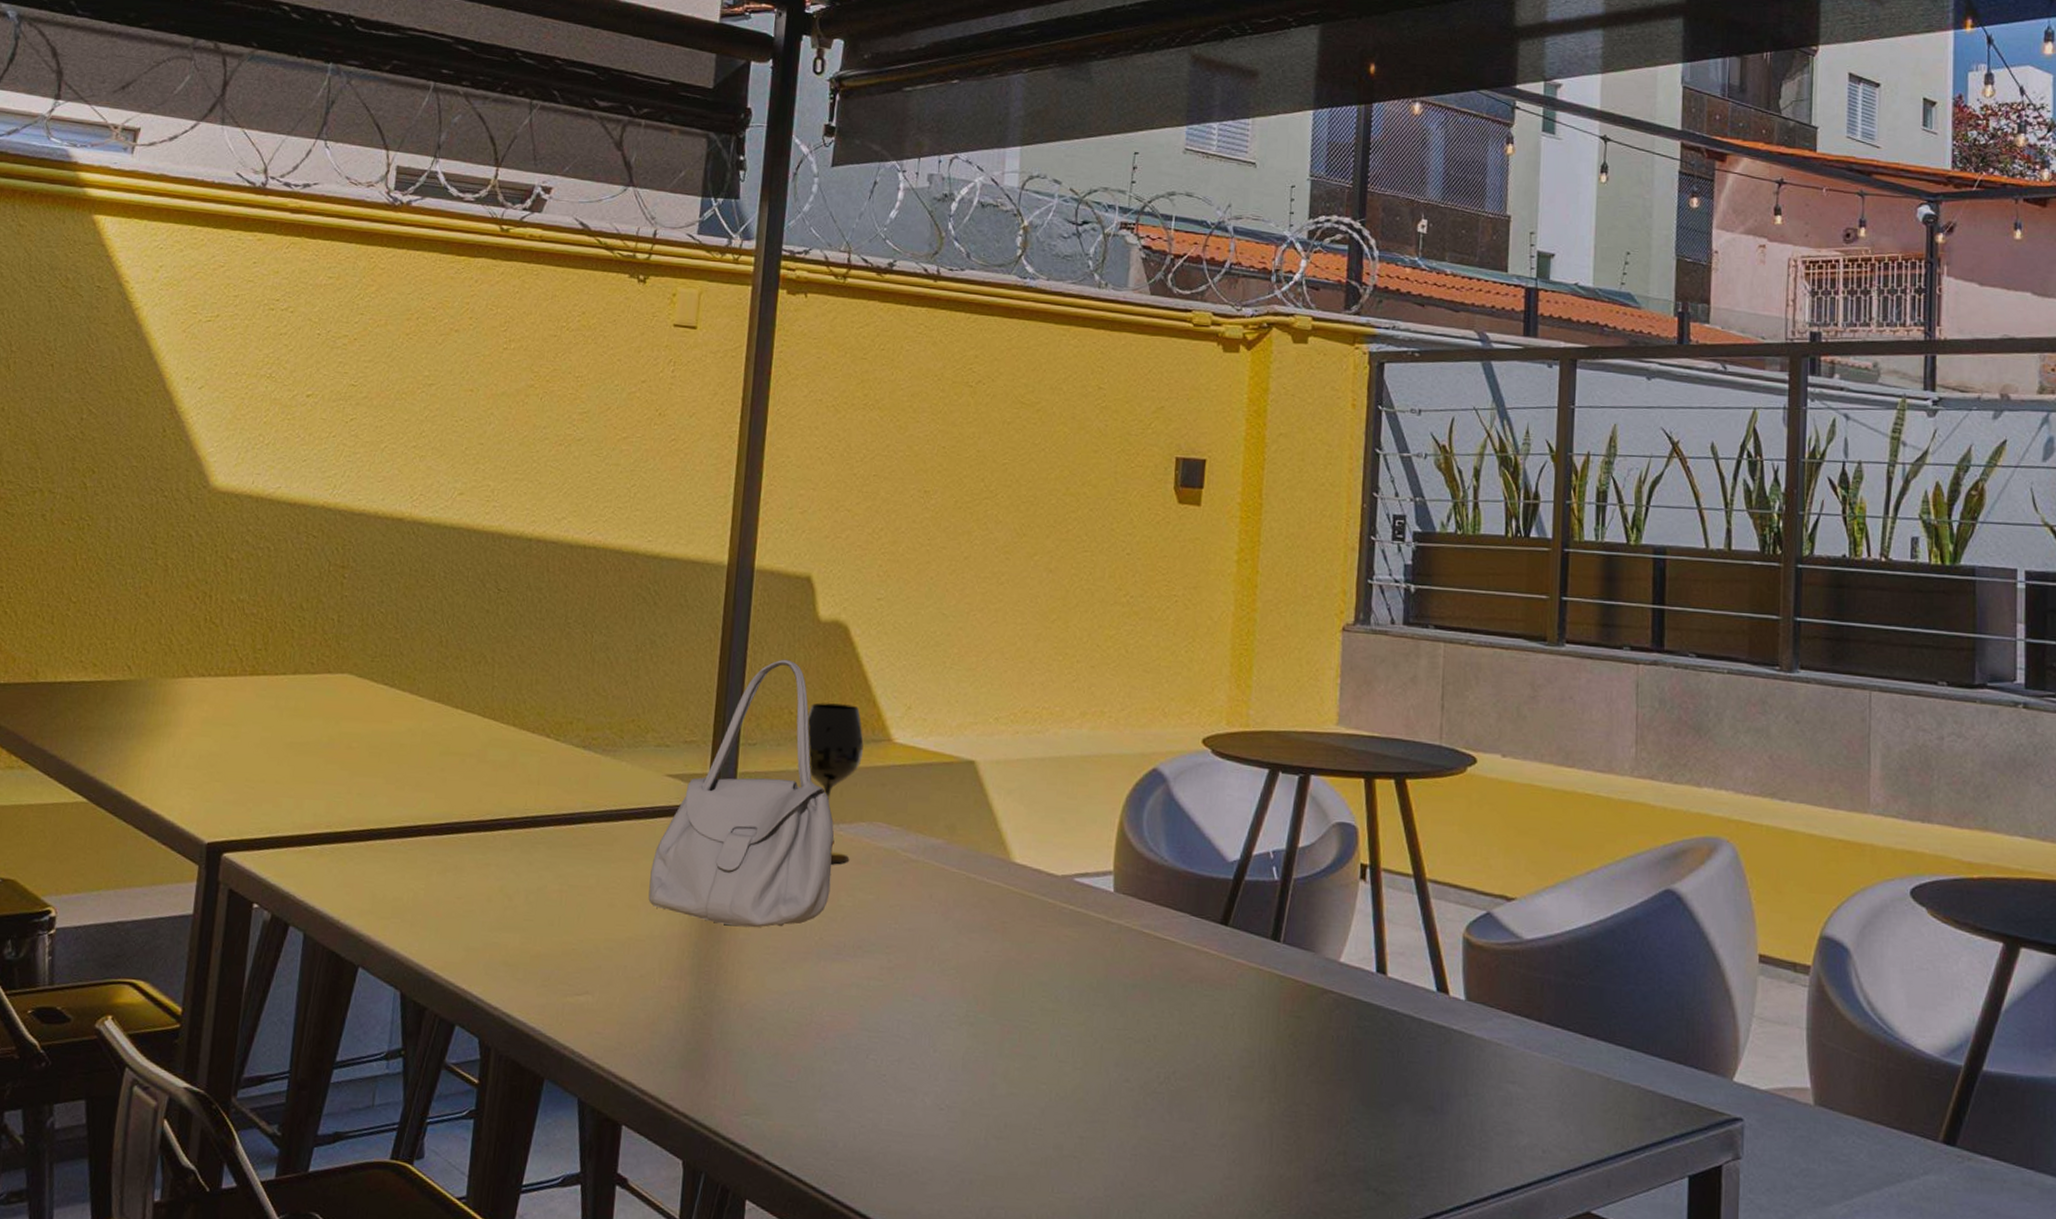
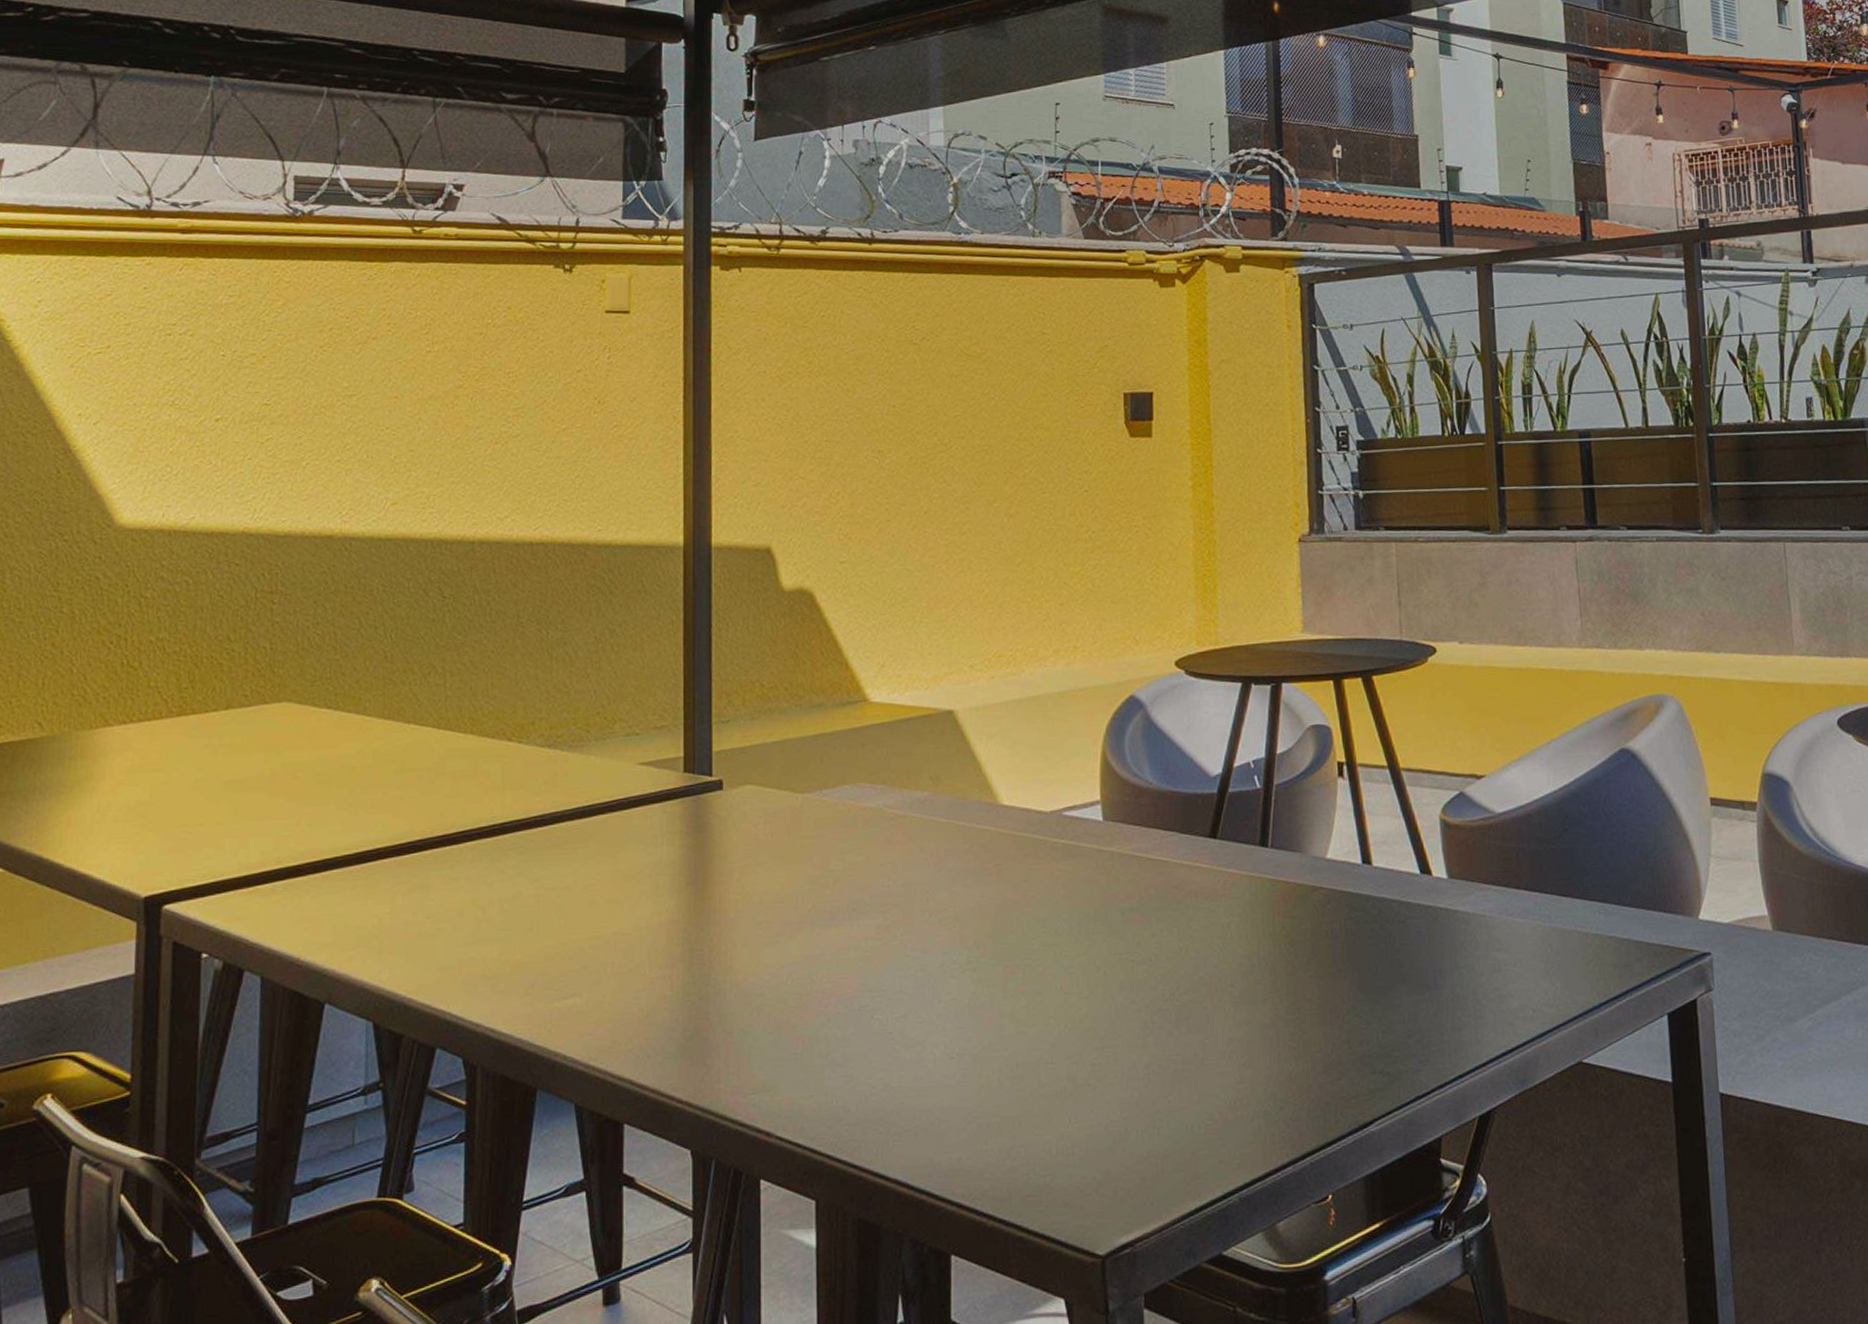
handbag: present [648,659,834,928] -> none [631,632,819,906]
wine glass: present [807,702,864,864] -> none [780,670,839,830]

